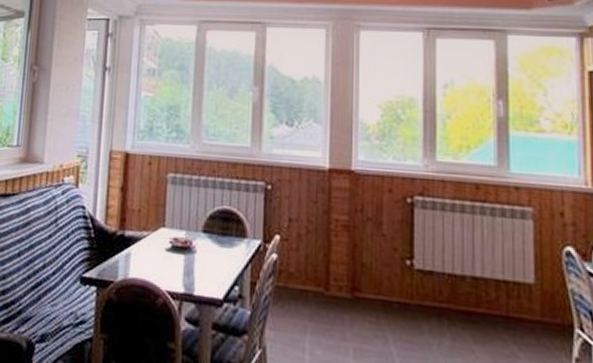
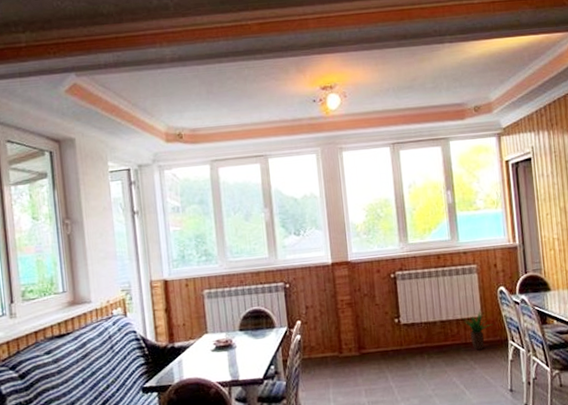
potted plant: none [503,272,553,333] -> present [461,309,494,351]

